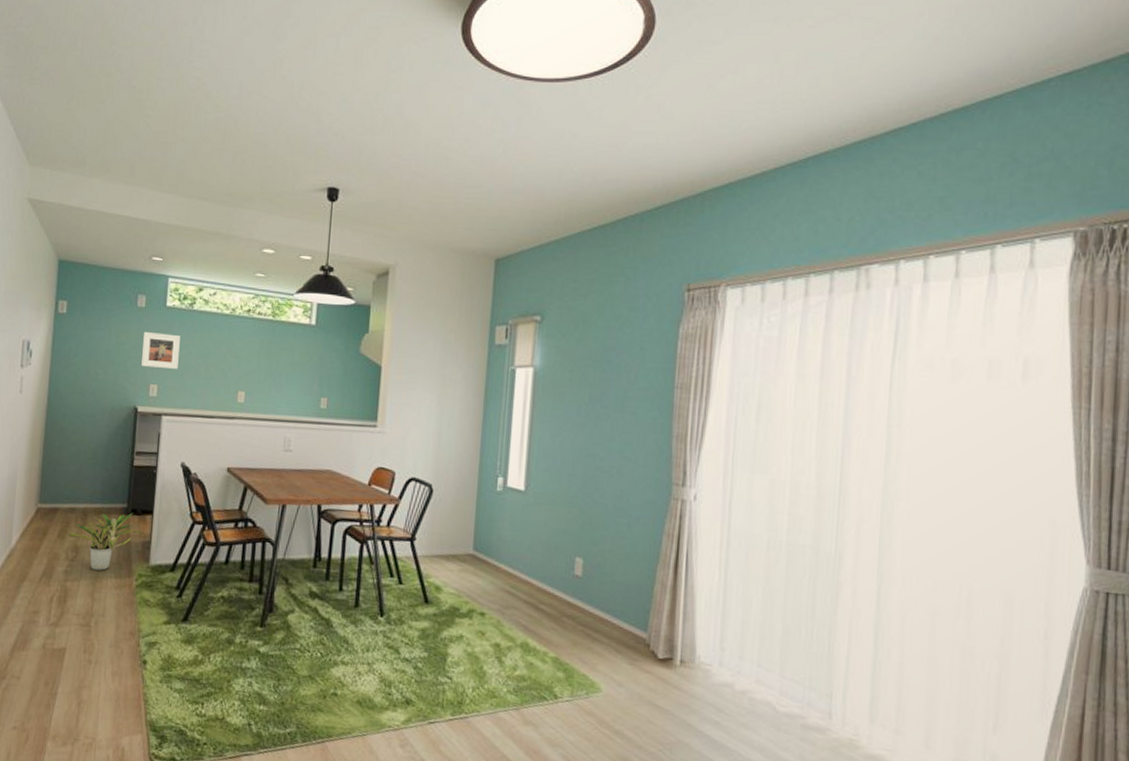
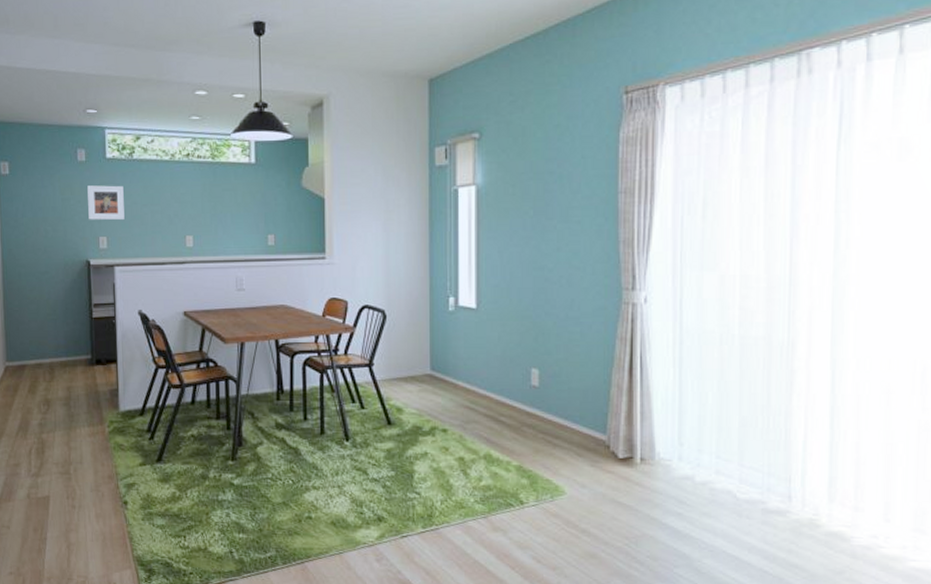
potted plant: present [68,512,144,571] -> none [38,363,111,421]

